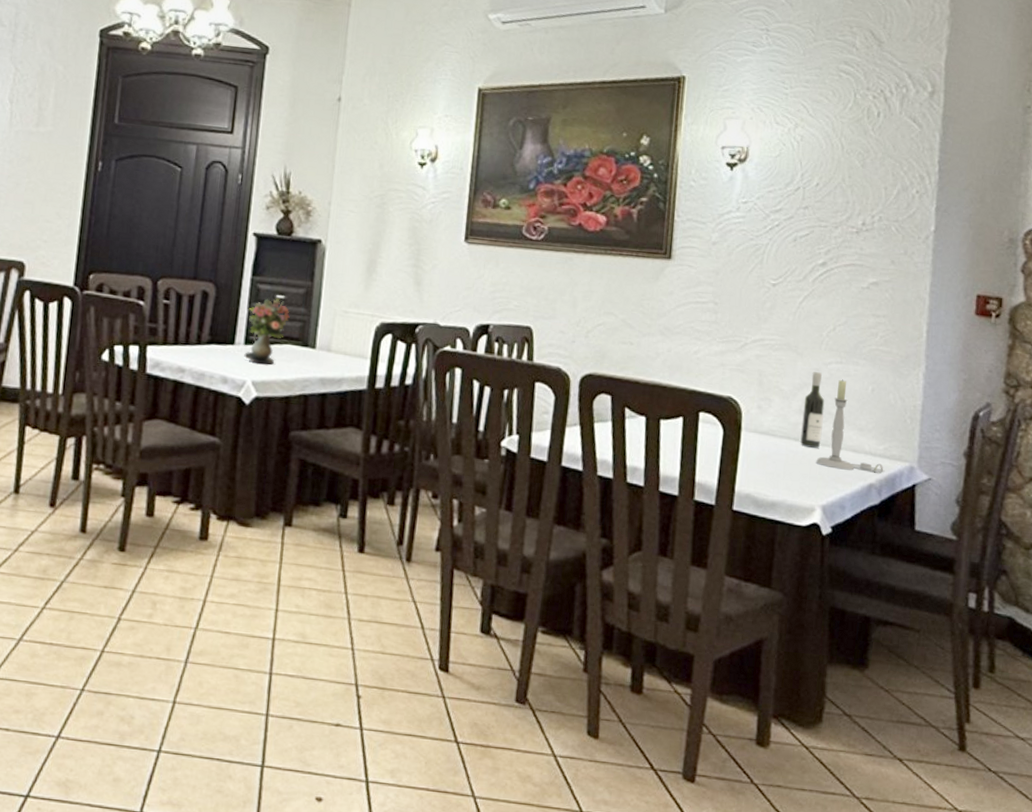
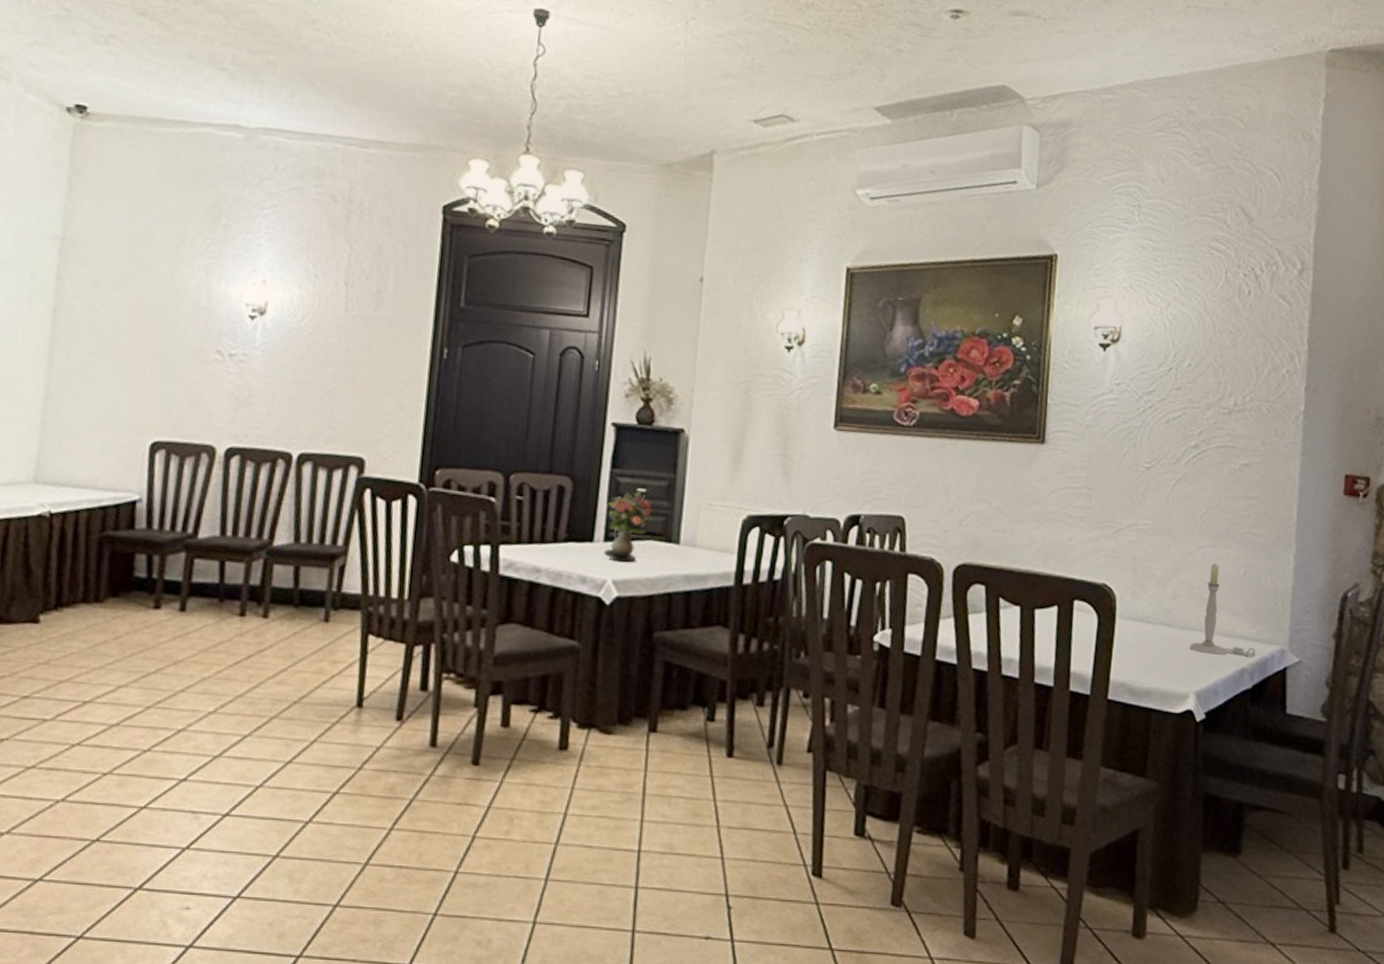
bottle: present [800,372,825,448] -> none [1174,556,1198,634]

